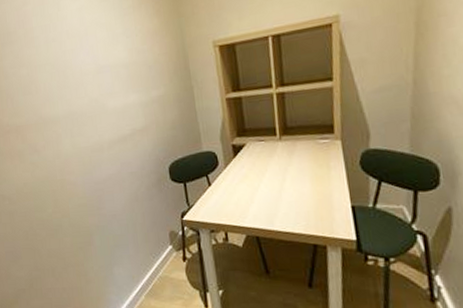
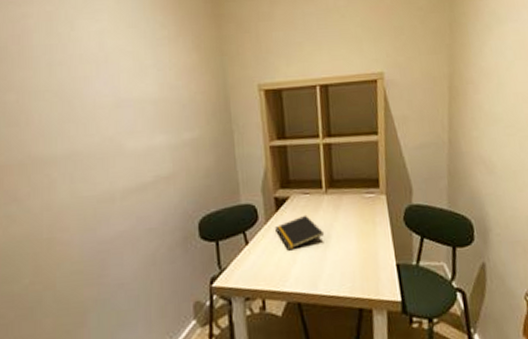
notepad: none [234,160,280,192] -> present [275,214,325,251]

